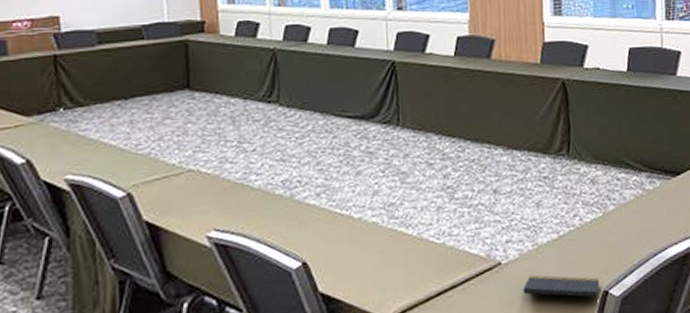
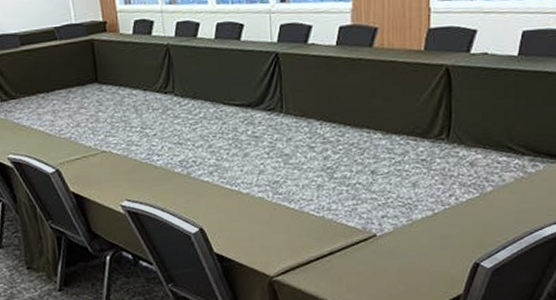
notepad: present [523,275,600,300] -> none [396,246,472,270]

